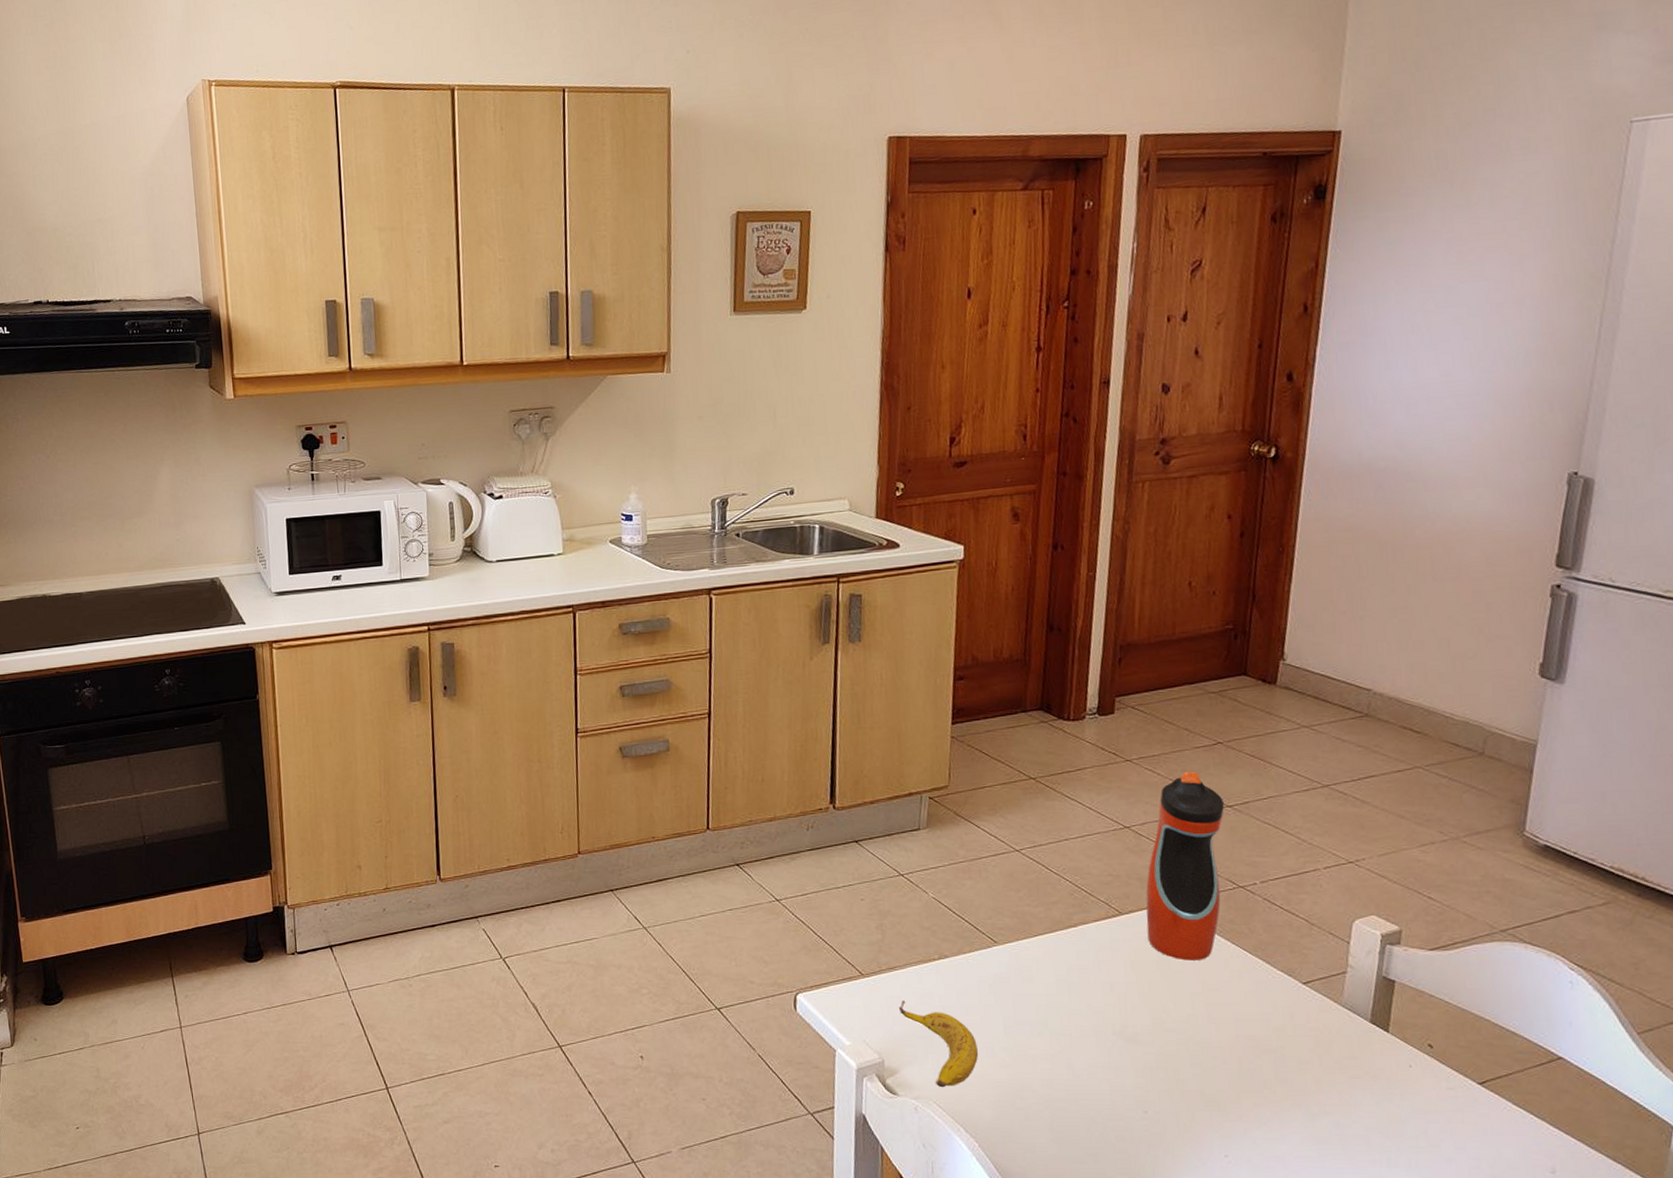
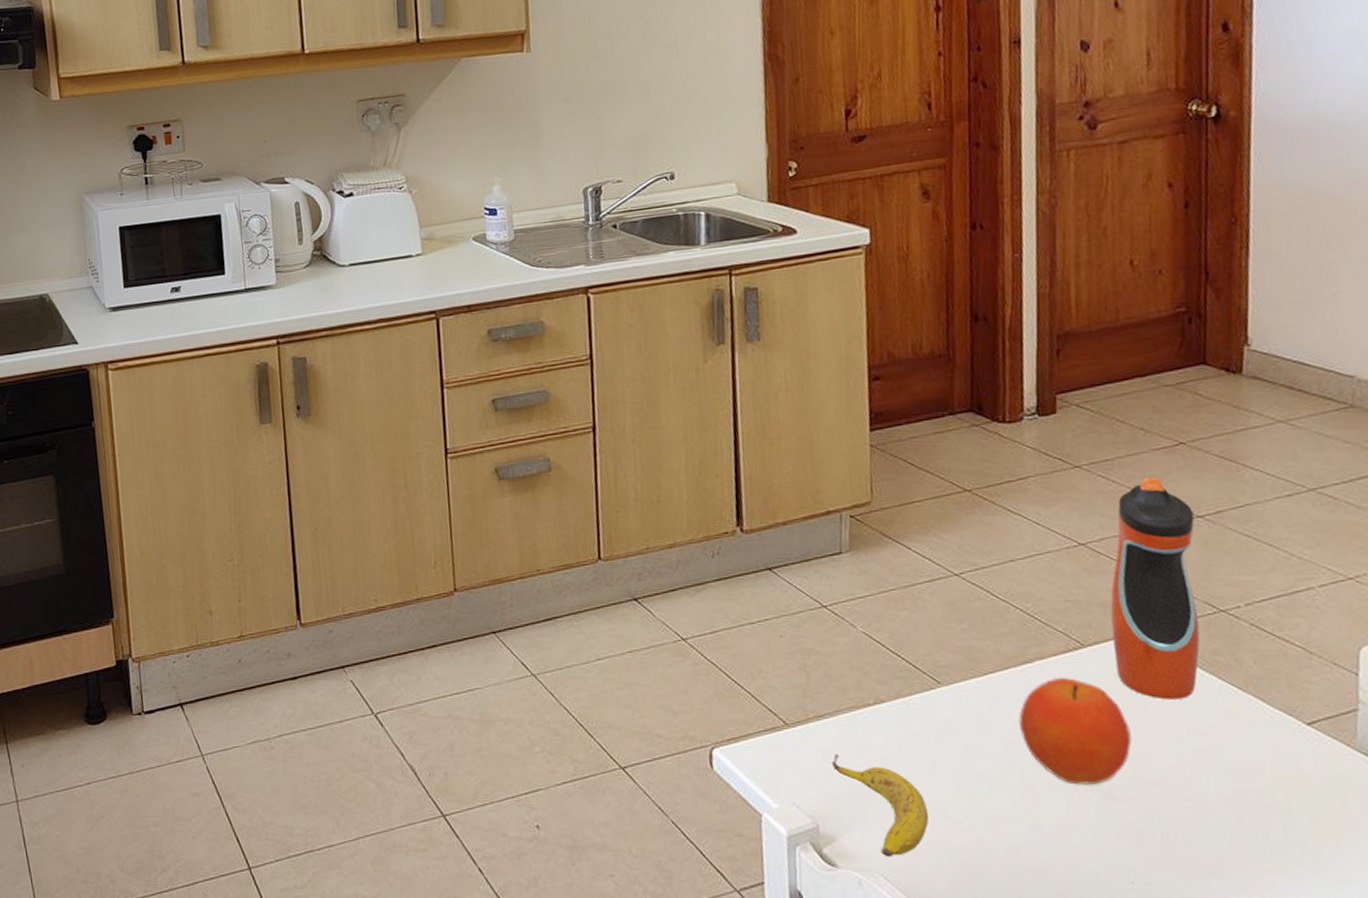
fruit: none [1061,940,1155,1030] -> present [1019,678,1132,785]

